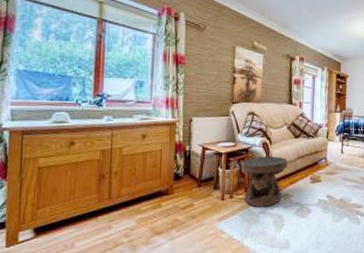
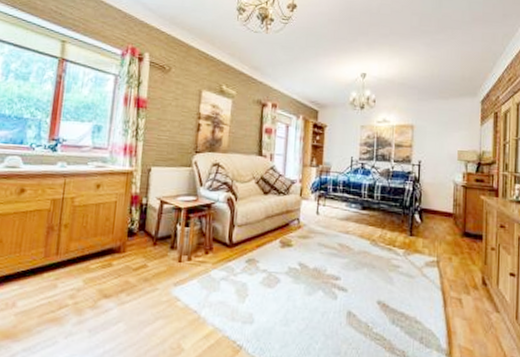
side table: present [242,156,288,207] -> none [203,213,255,273]

